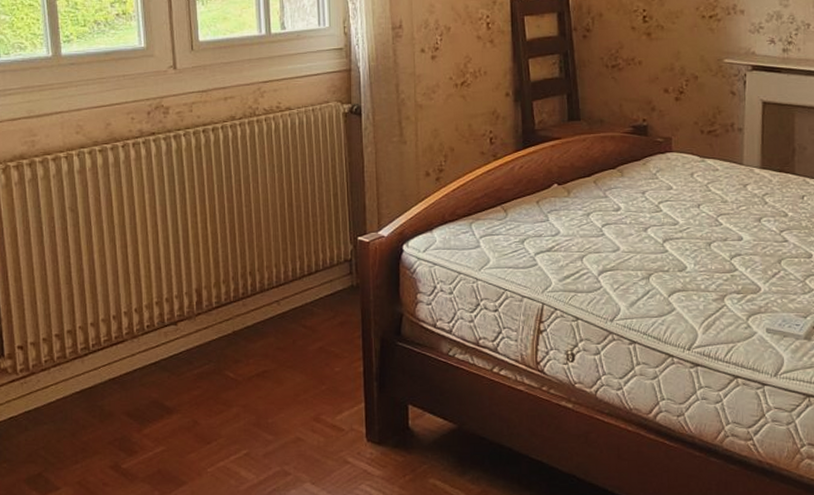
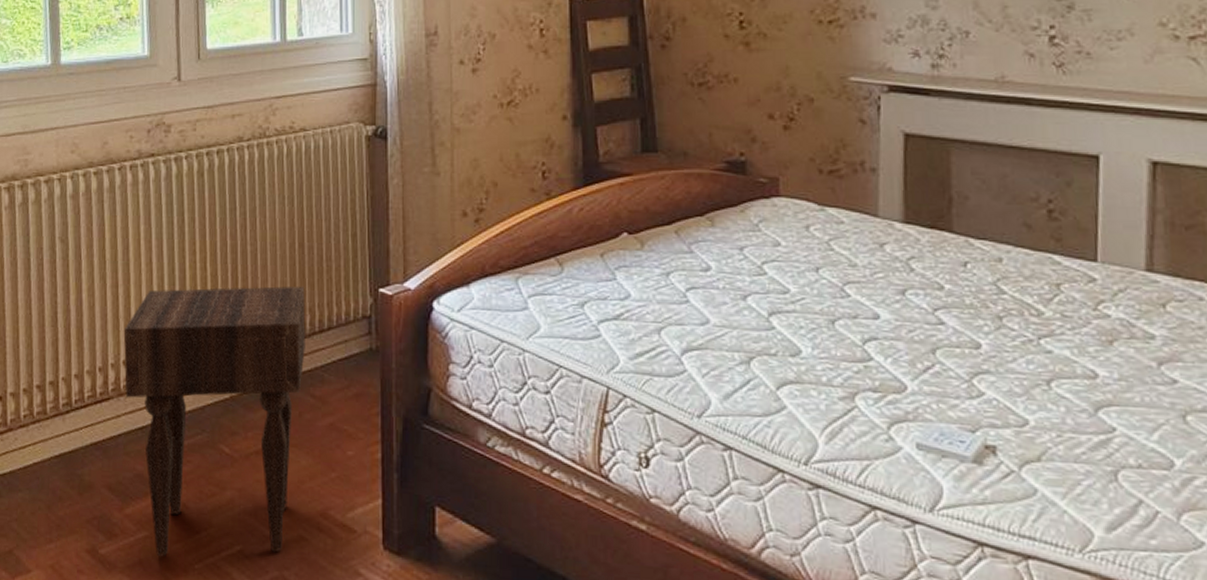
nightstand: none [134,238,297,466] -> present [123,286,306,557]

